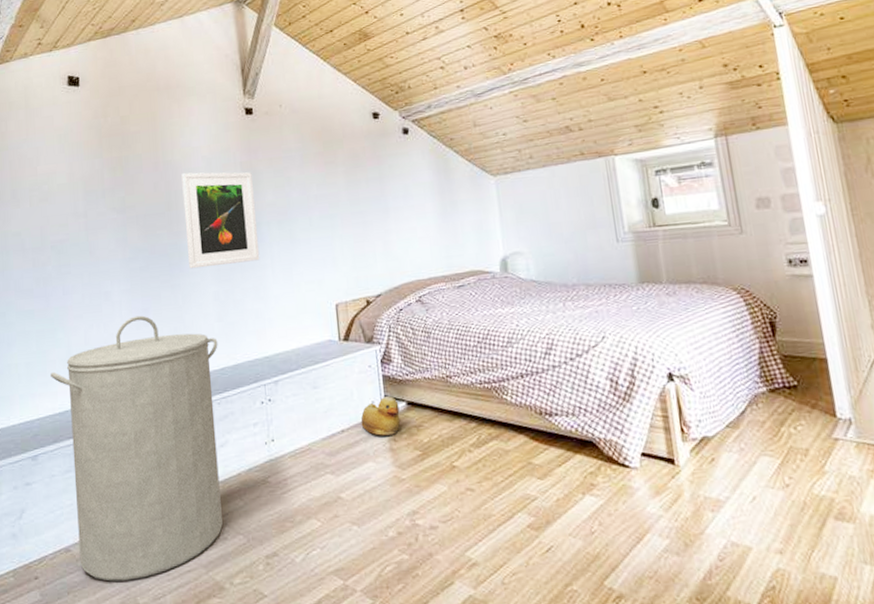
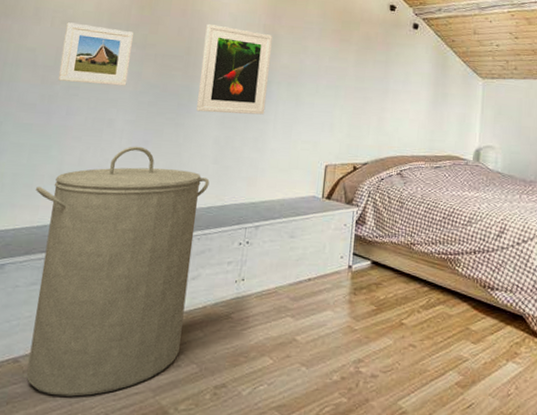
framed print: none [45,196,115,261] -> present [57,22,134,86]
rubber duck: present [360,396,401,436] -> none [327,254,365,289]

